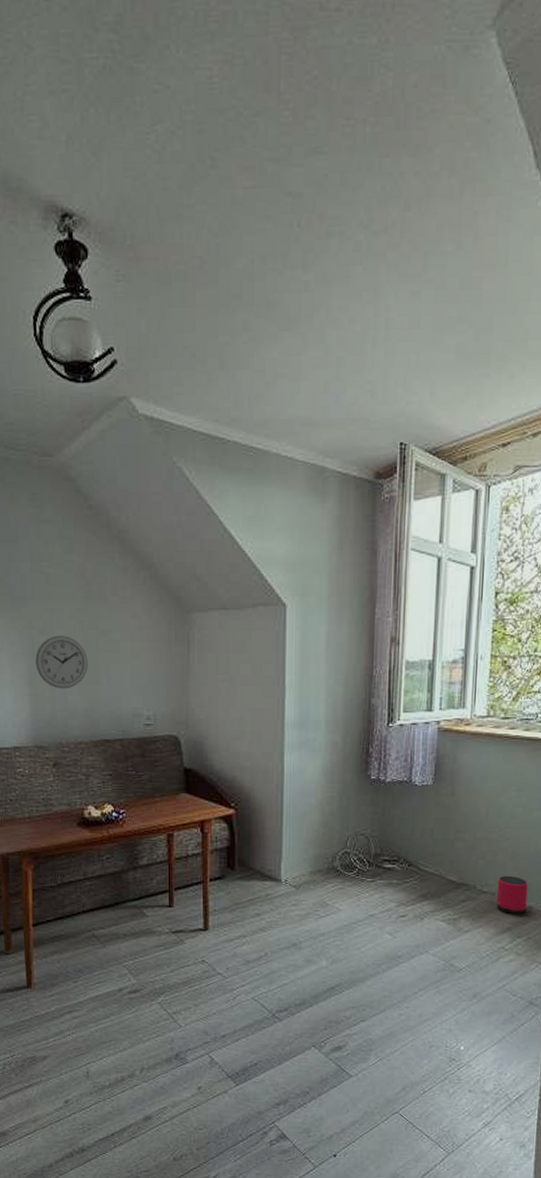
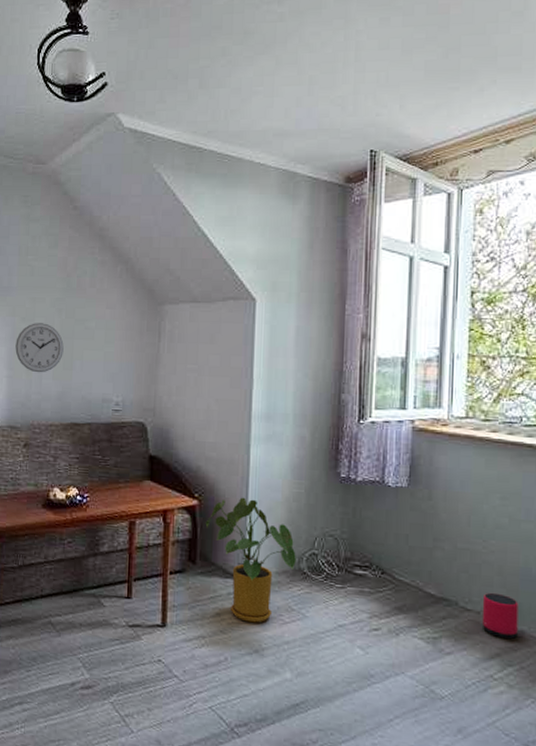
house plant: none [242,804,330,919] -> present [205,497,296,623]

